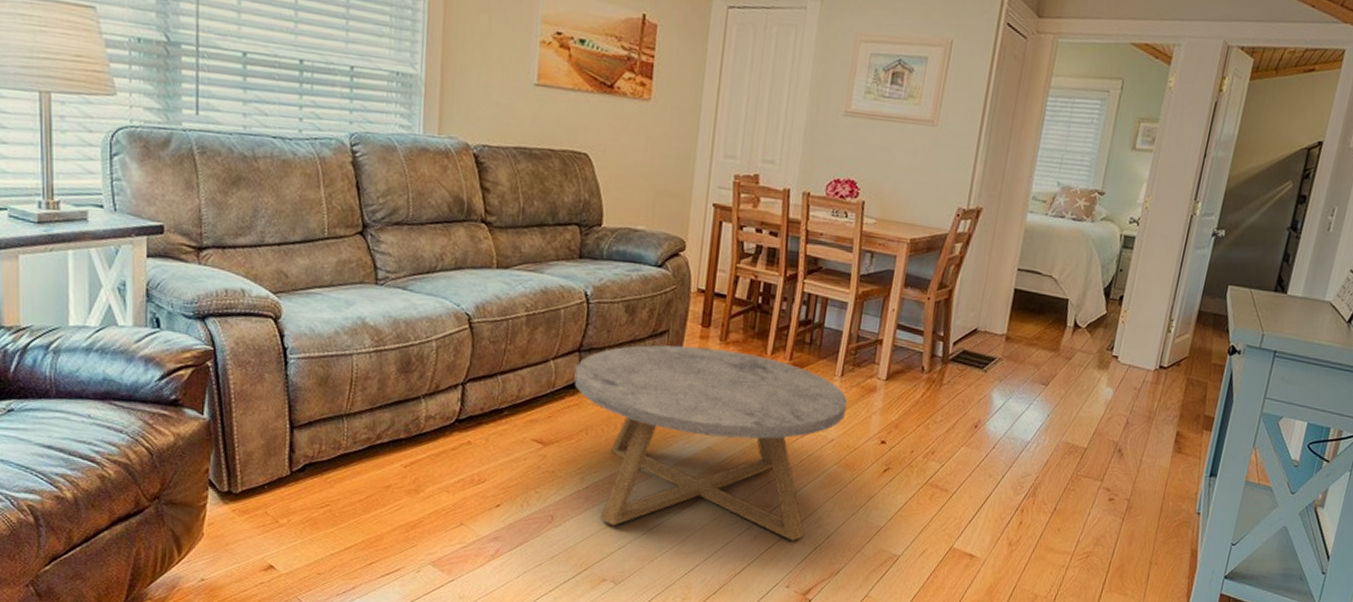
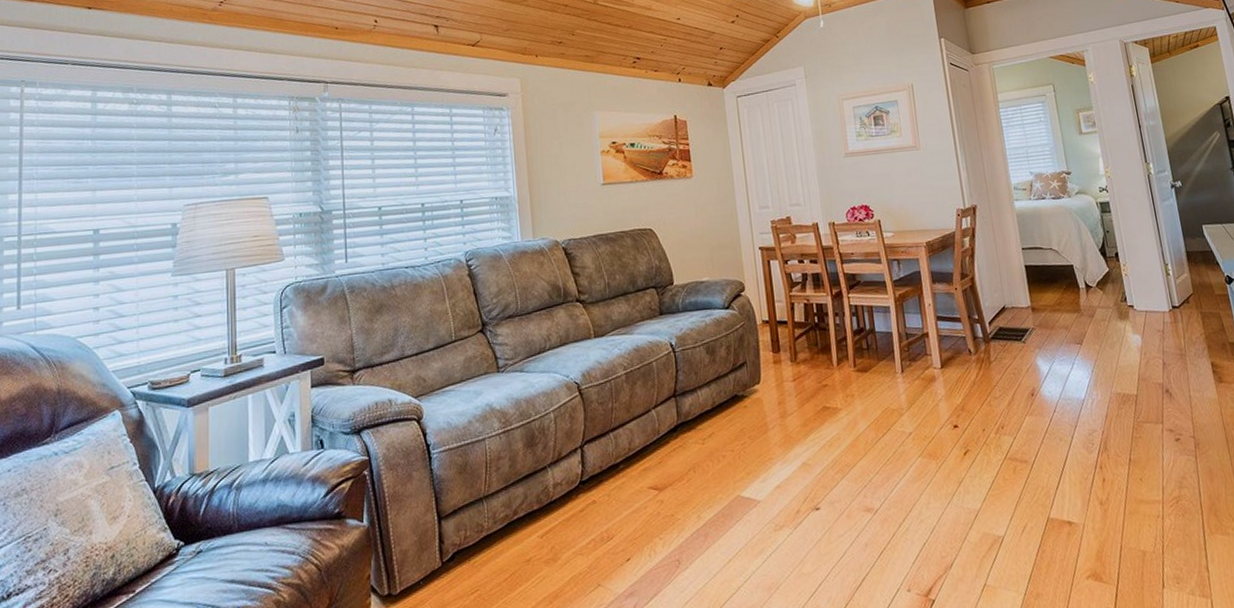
coffee table: present [574,344,848,542] -> none [674,368,915,560]

